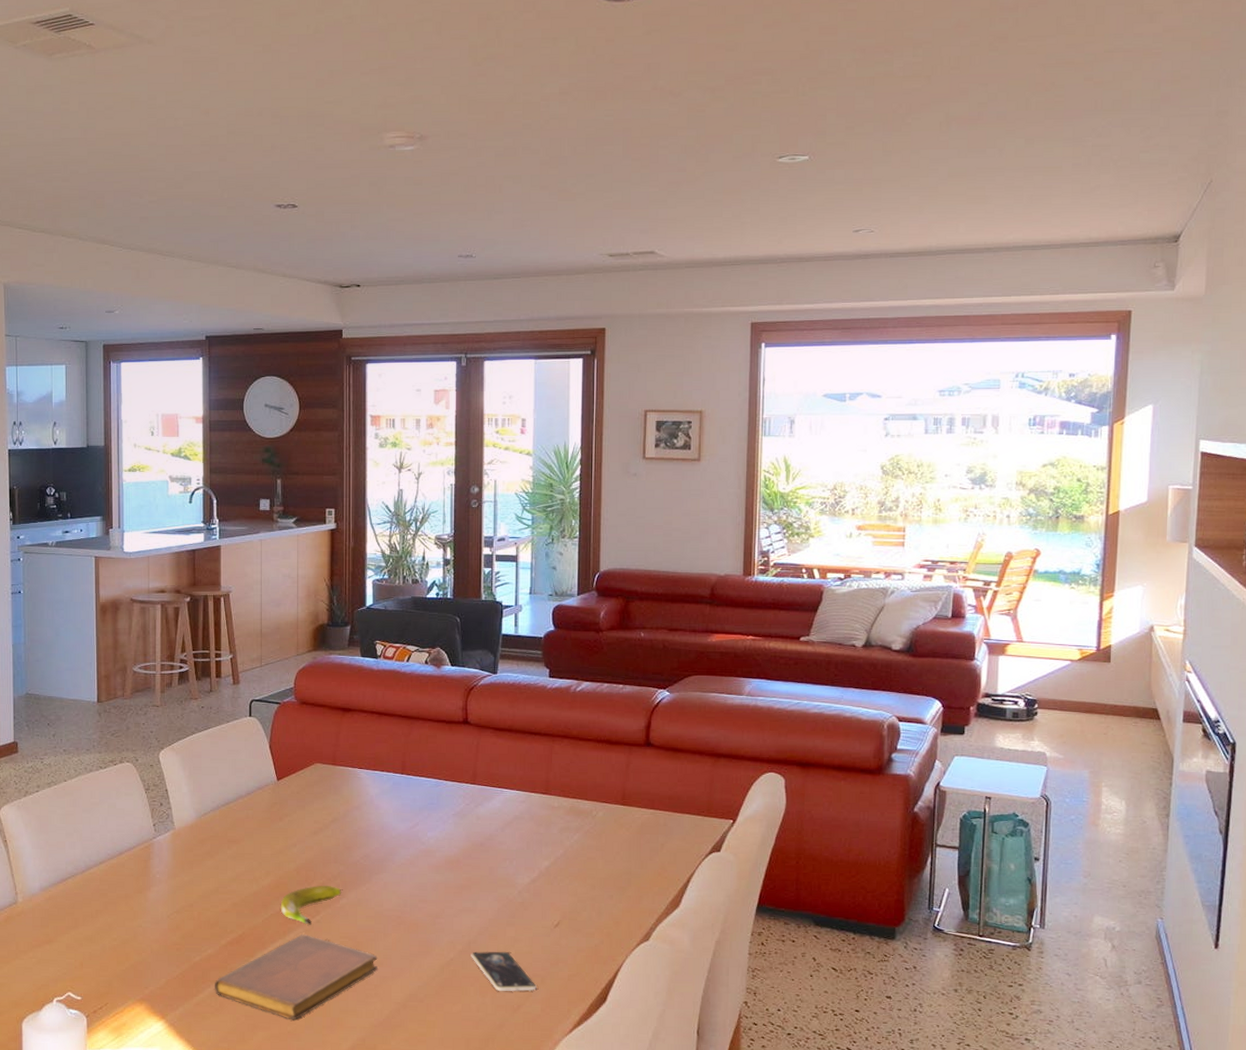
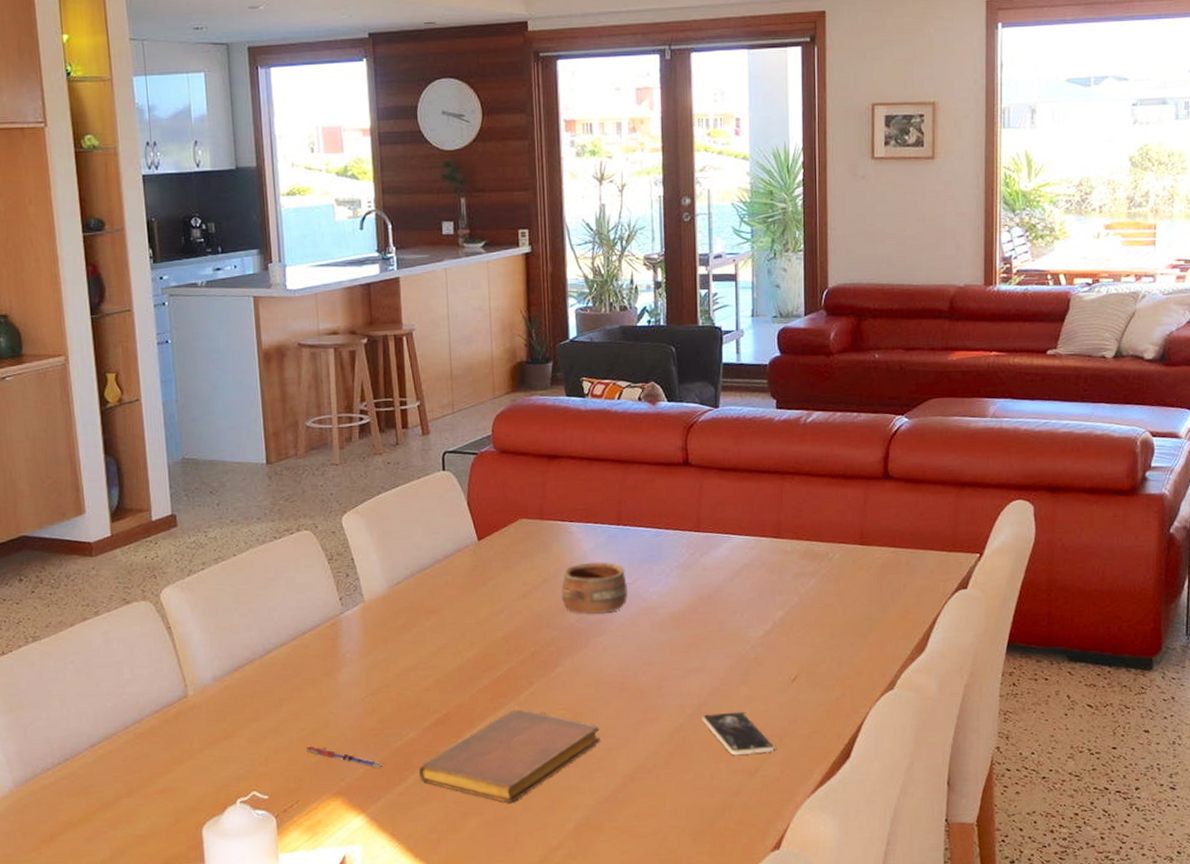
pen: none [116,955,184,979] -> present [305,746,384,768]
banana: present [280,885,341,926] -> none [488,653,556,700]
pottery: none [349,806,409,853] -> present [561,562,628,614]

